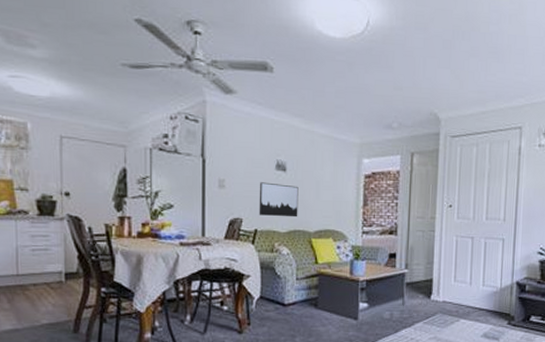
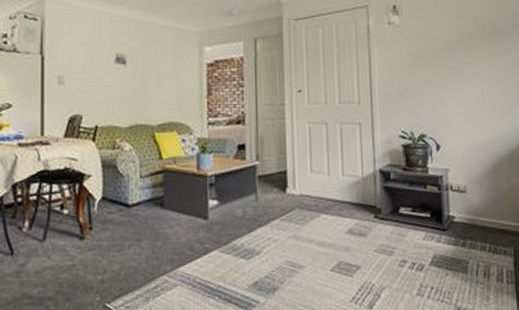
wall art: present [259,182,299,217] -> none [99,76,140,111]

